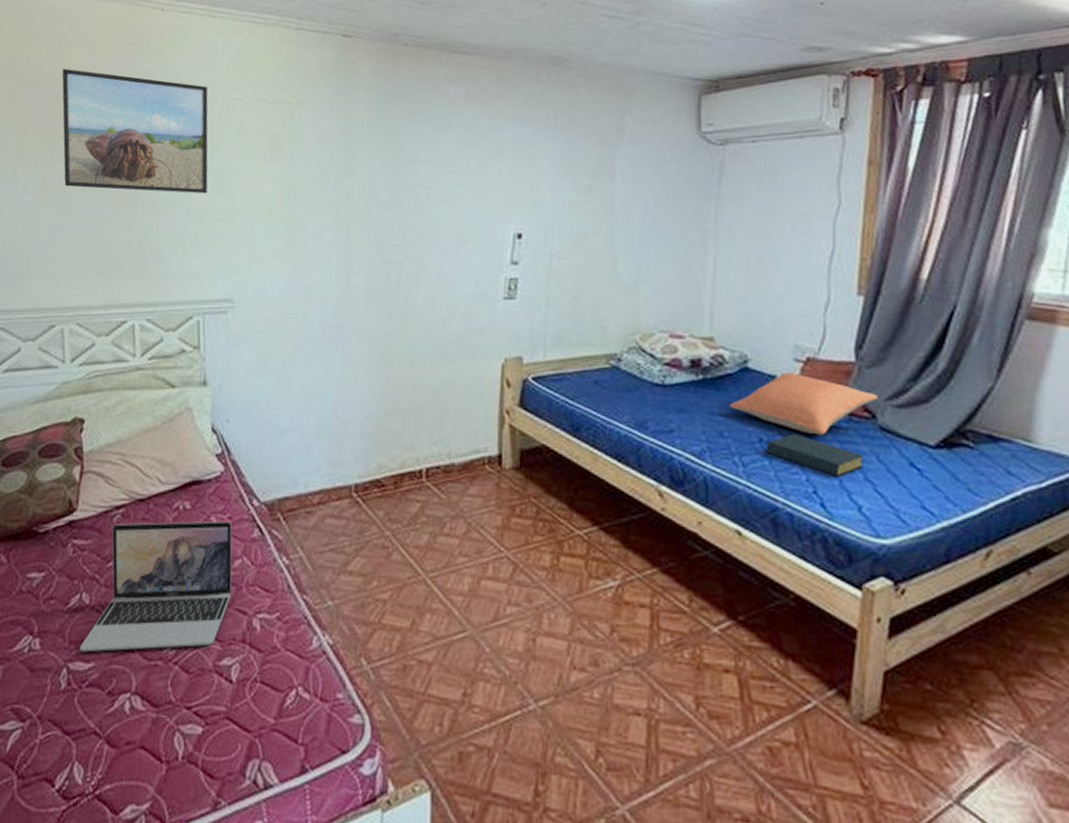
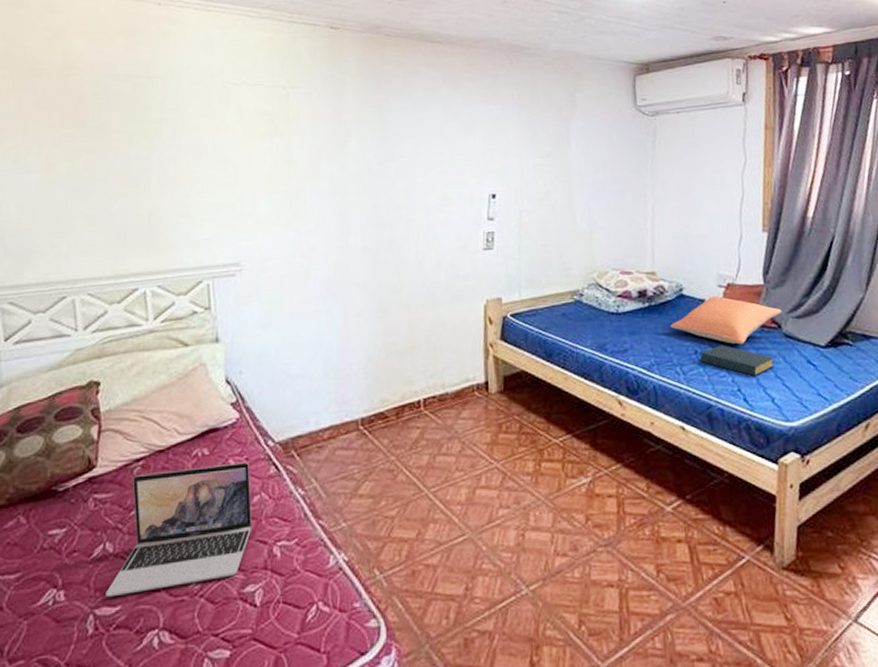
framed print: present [62,68,209,194] -> none [61,58,212,170]

